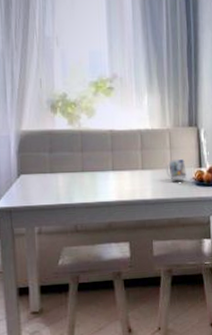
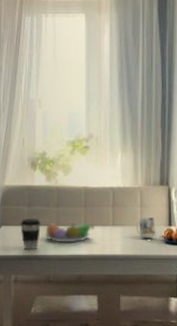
coffee cup: none [41,165,65,199] -> present [20,219,41,250]
fruit bowl: none [69,168,123,190] -> present [44,222,94,243]

